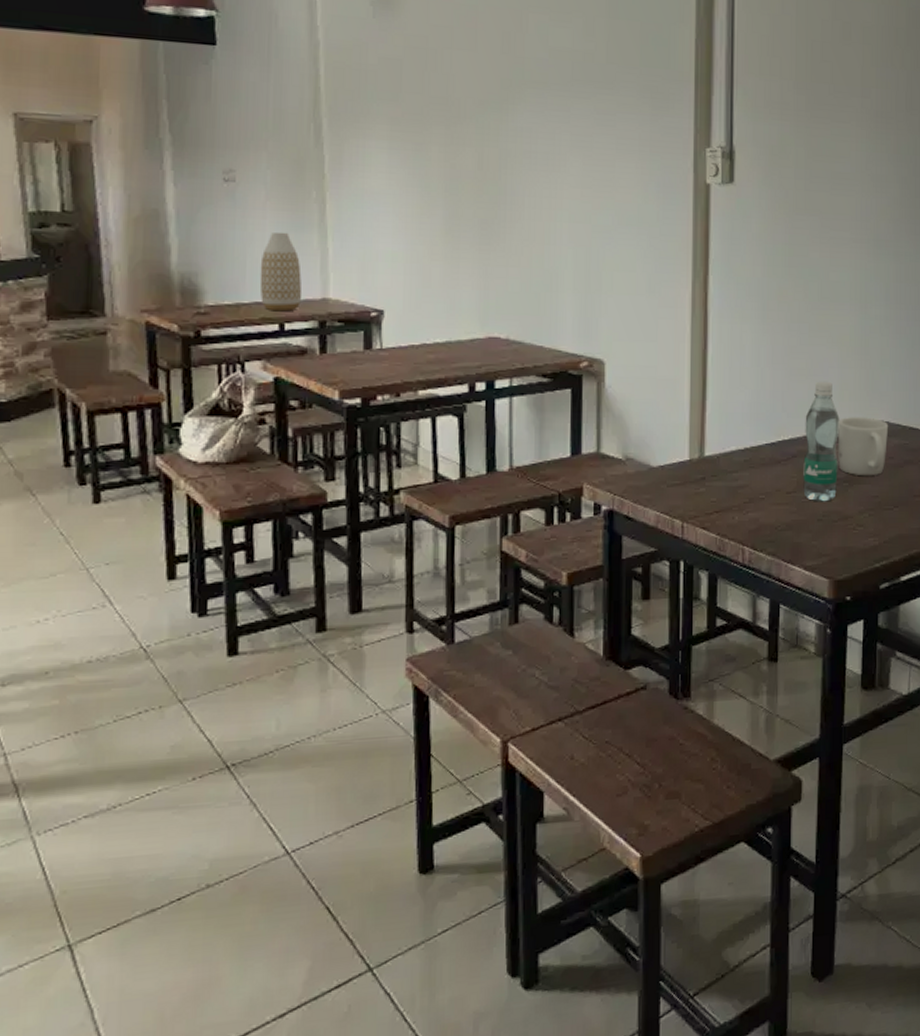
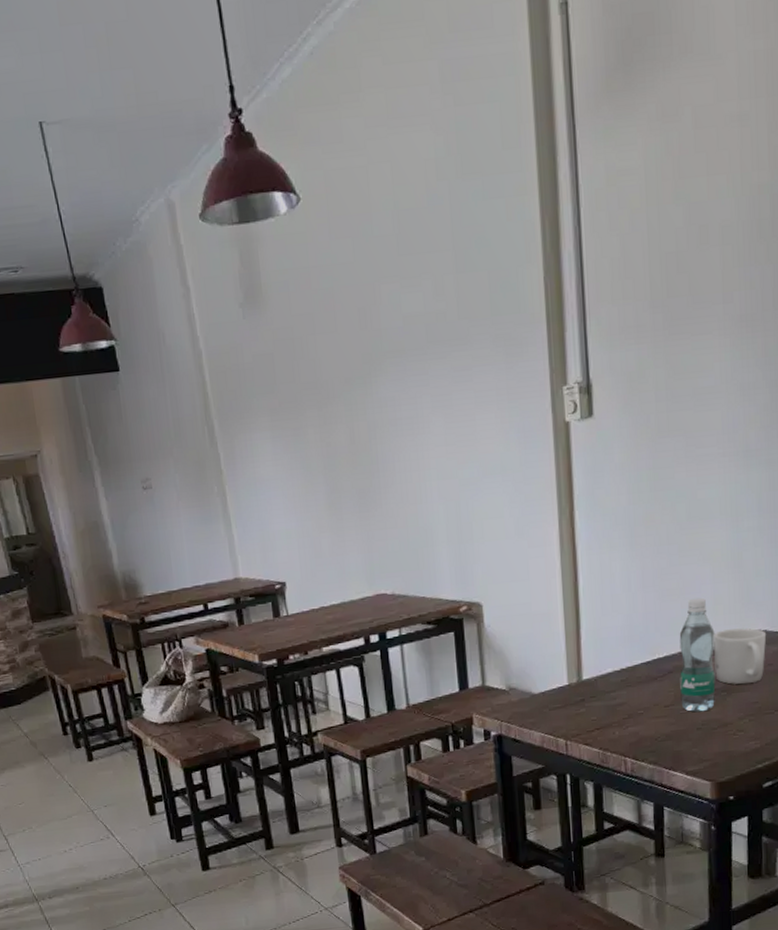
vase: present [259,231,303,312] -> none [181,525,218,595]

